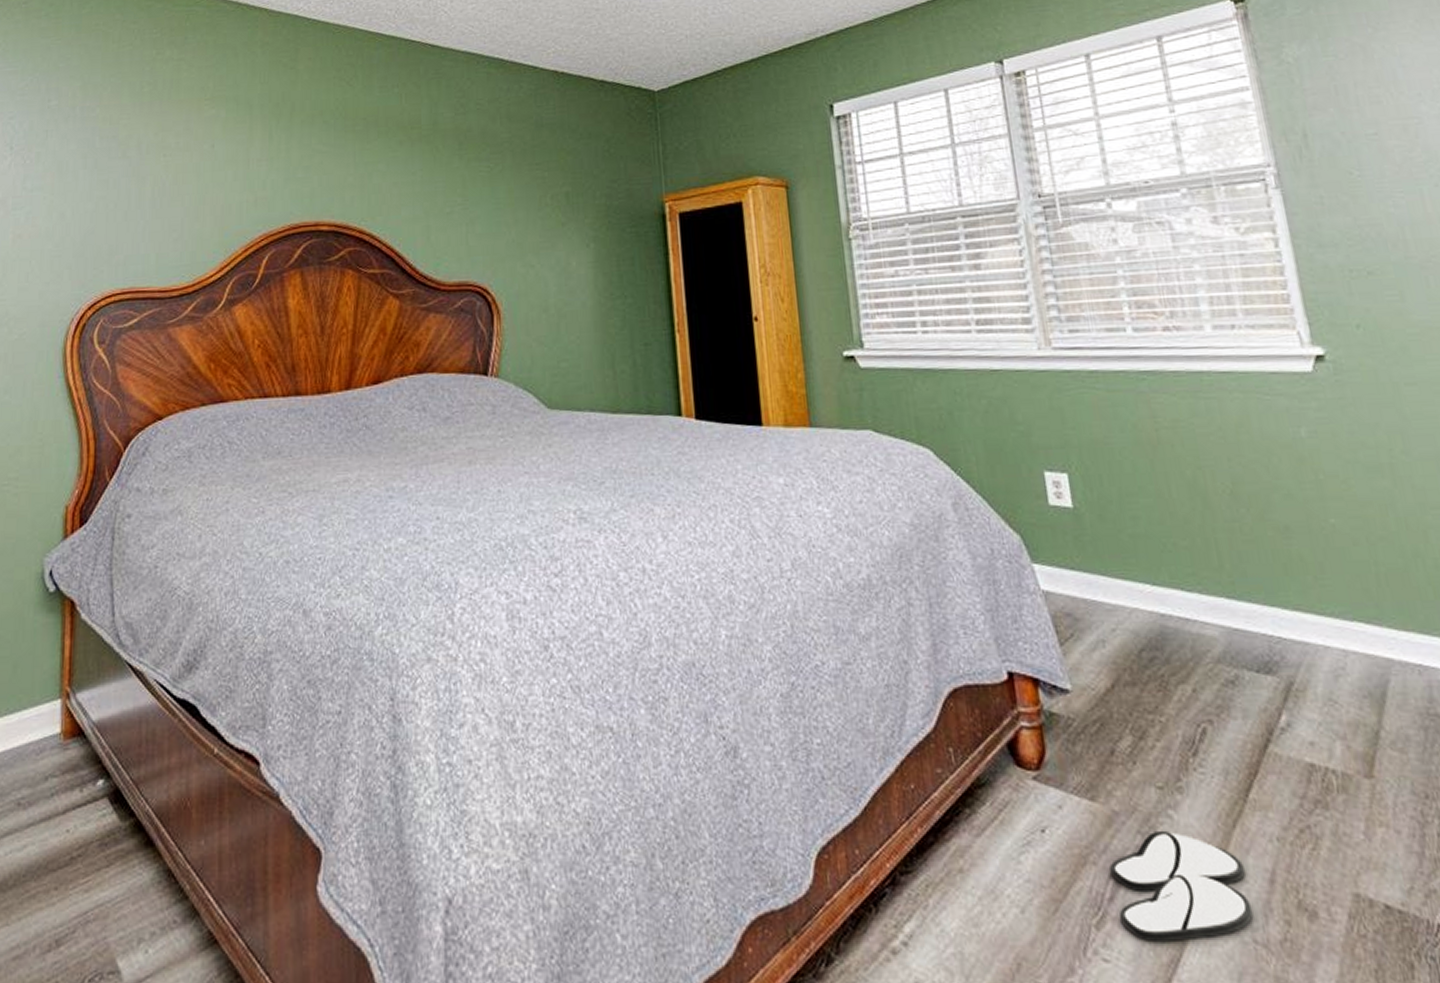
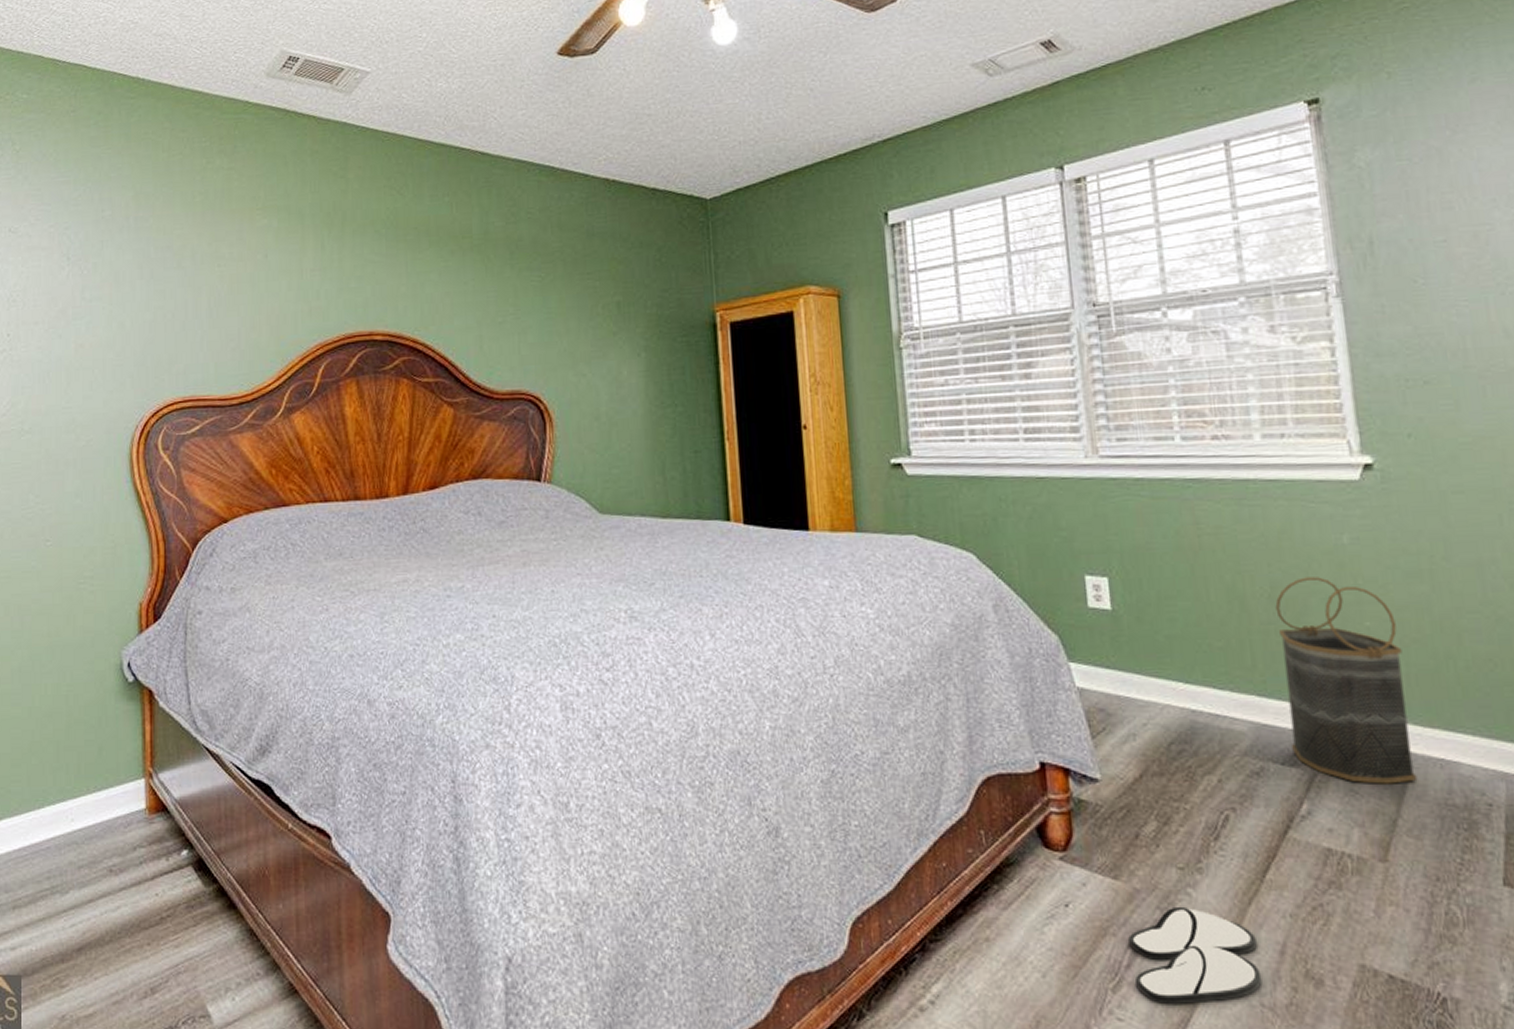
basket: none [1238,472,1397,693] -> present [1275,577,1418,784]

